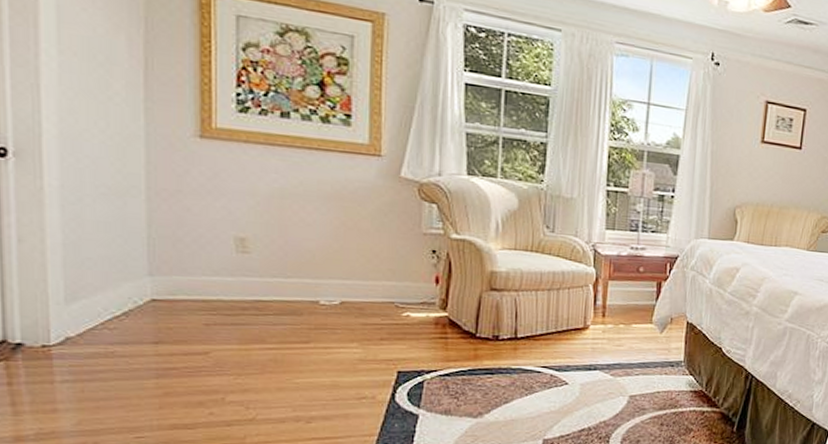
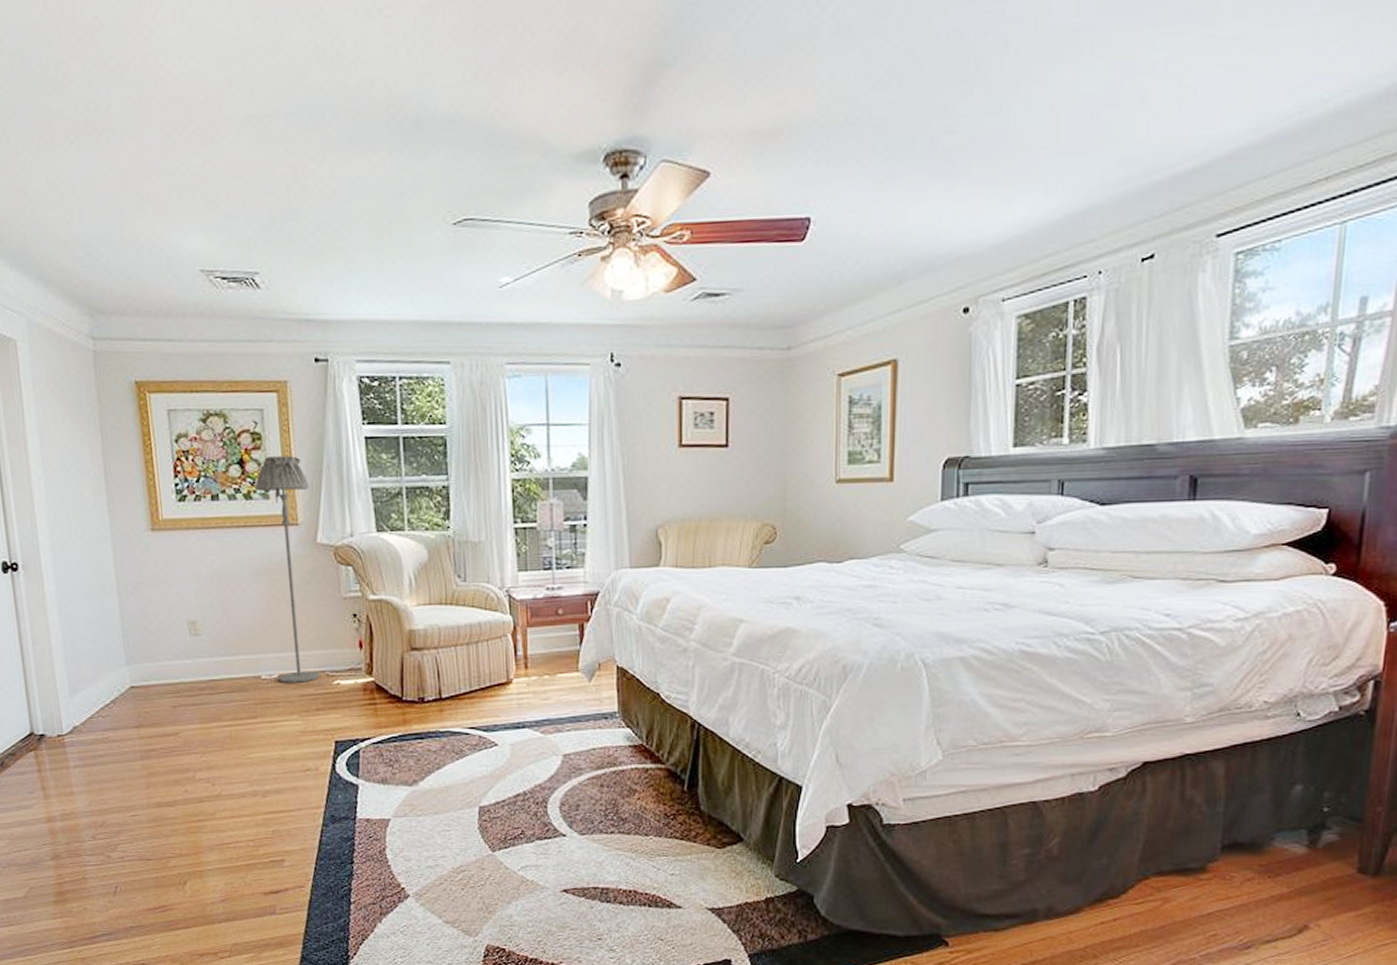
floor lamp: none [334,84,399,312] -> present [254,456,320,683]

